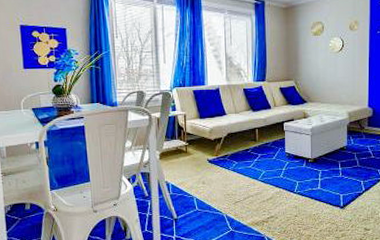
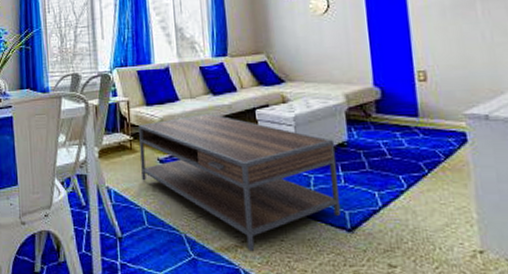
coffee table: none [193,126,338,225] -> present [138,114,341,252]

